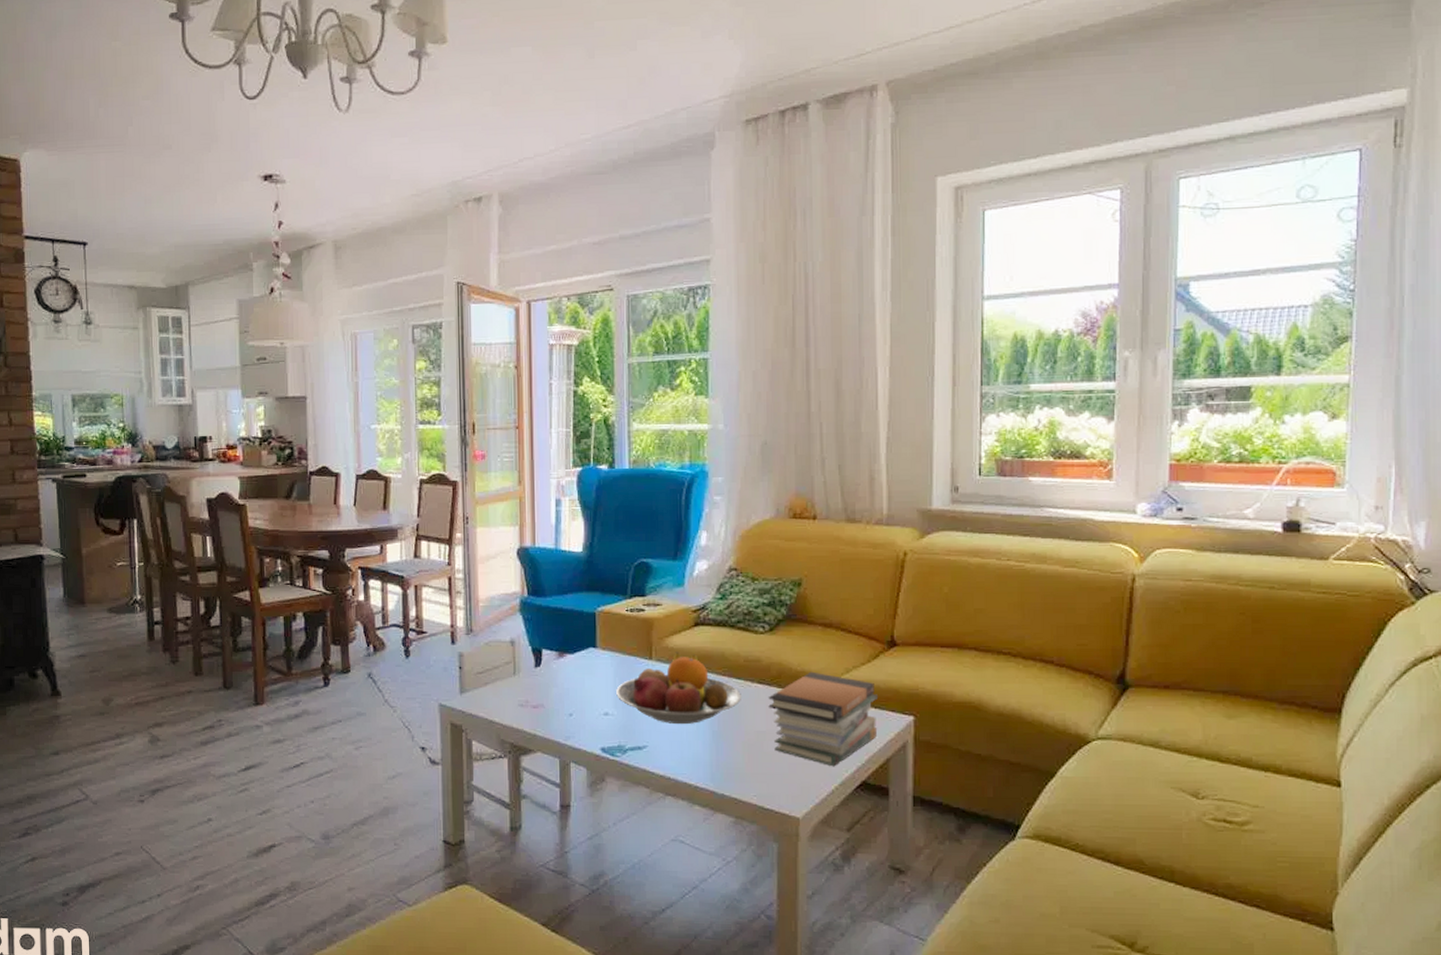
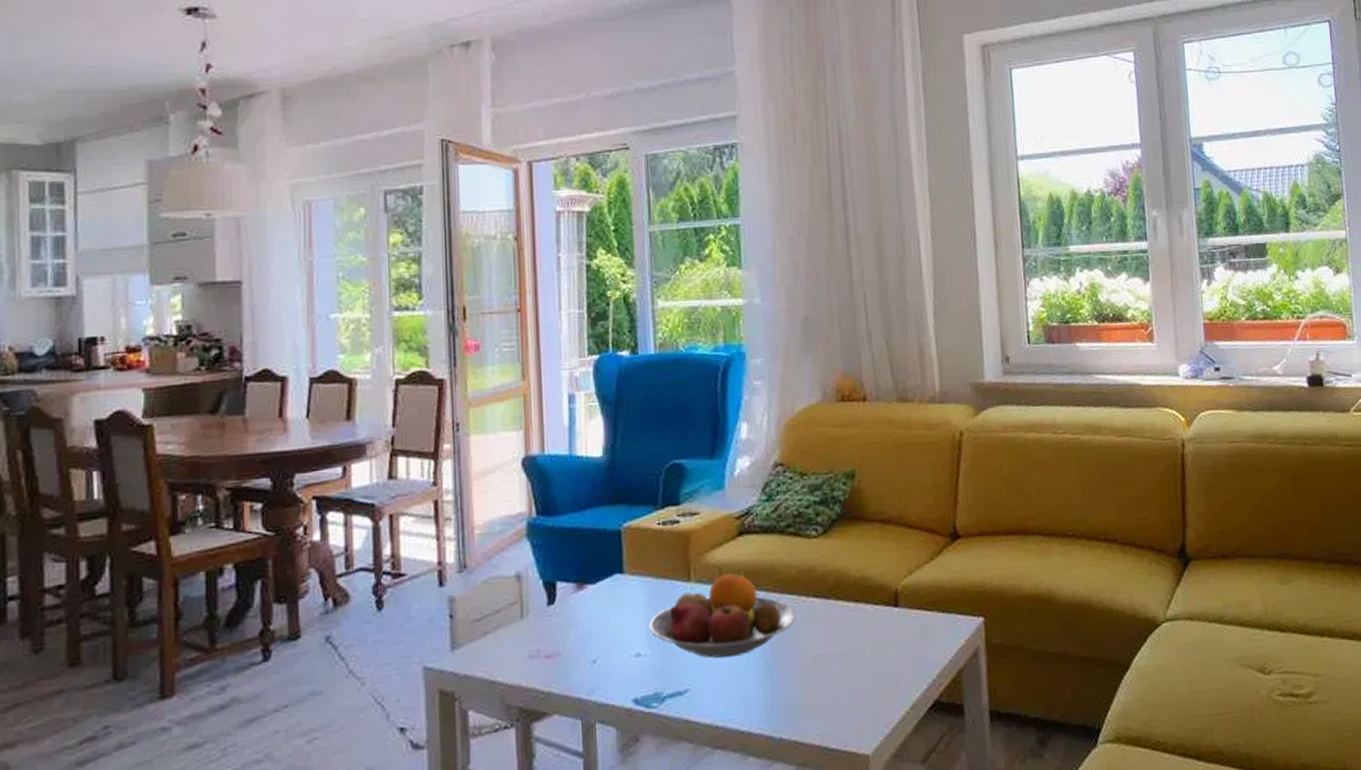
book stack: present [768,671,879,767] -> none [826,577,946,688]

